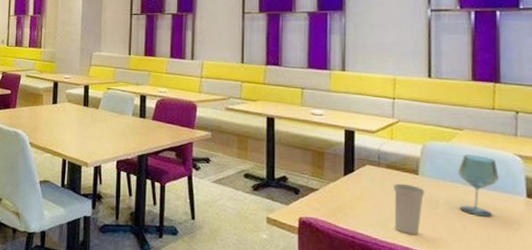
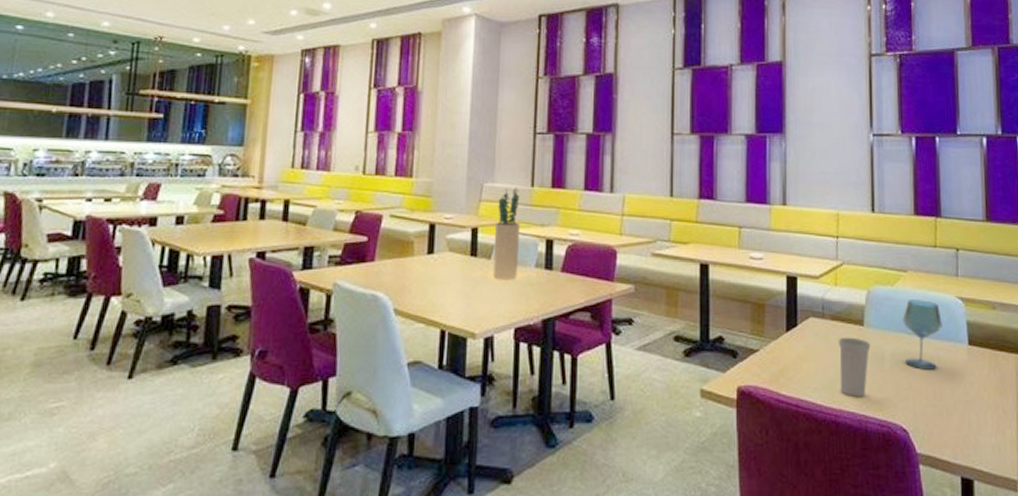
vase: none [100,55,121,125] -> present [492,187,521,280]

